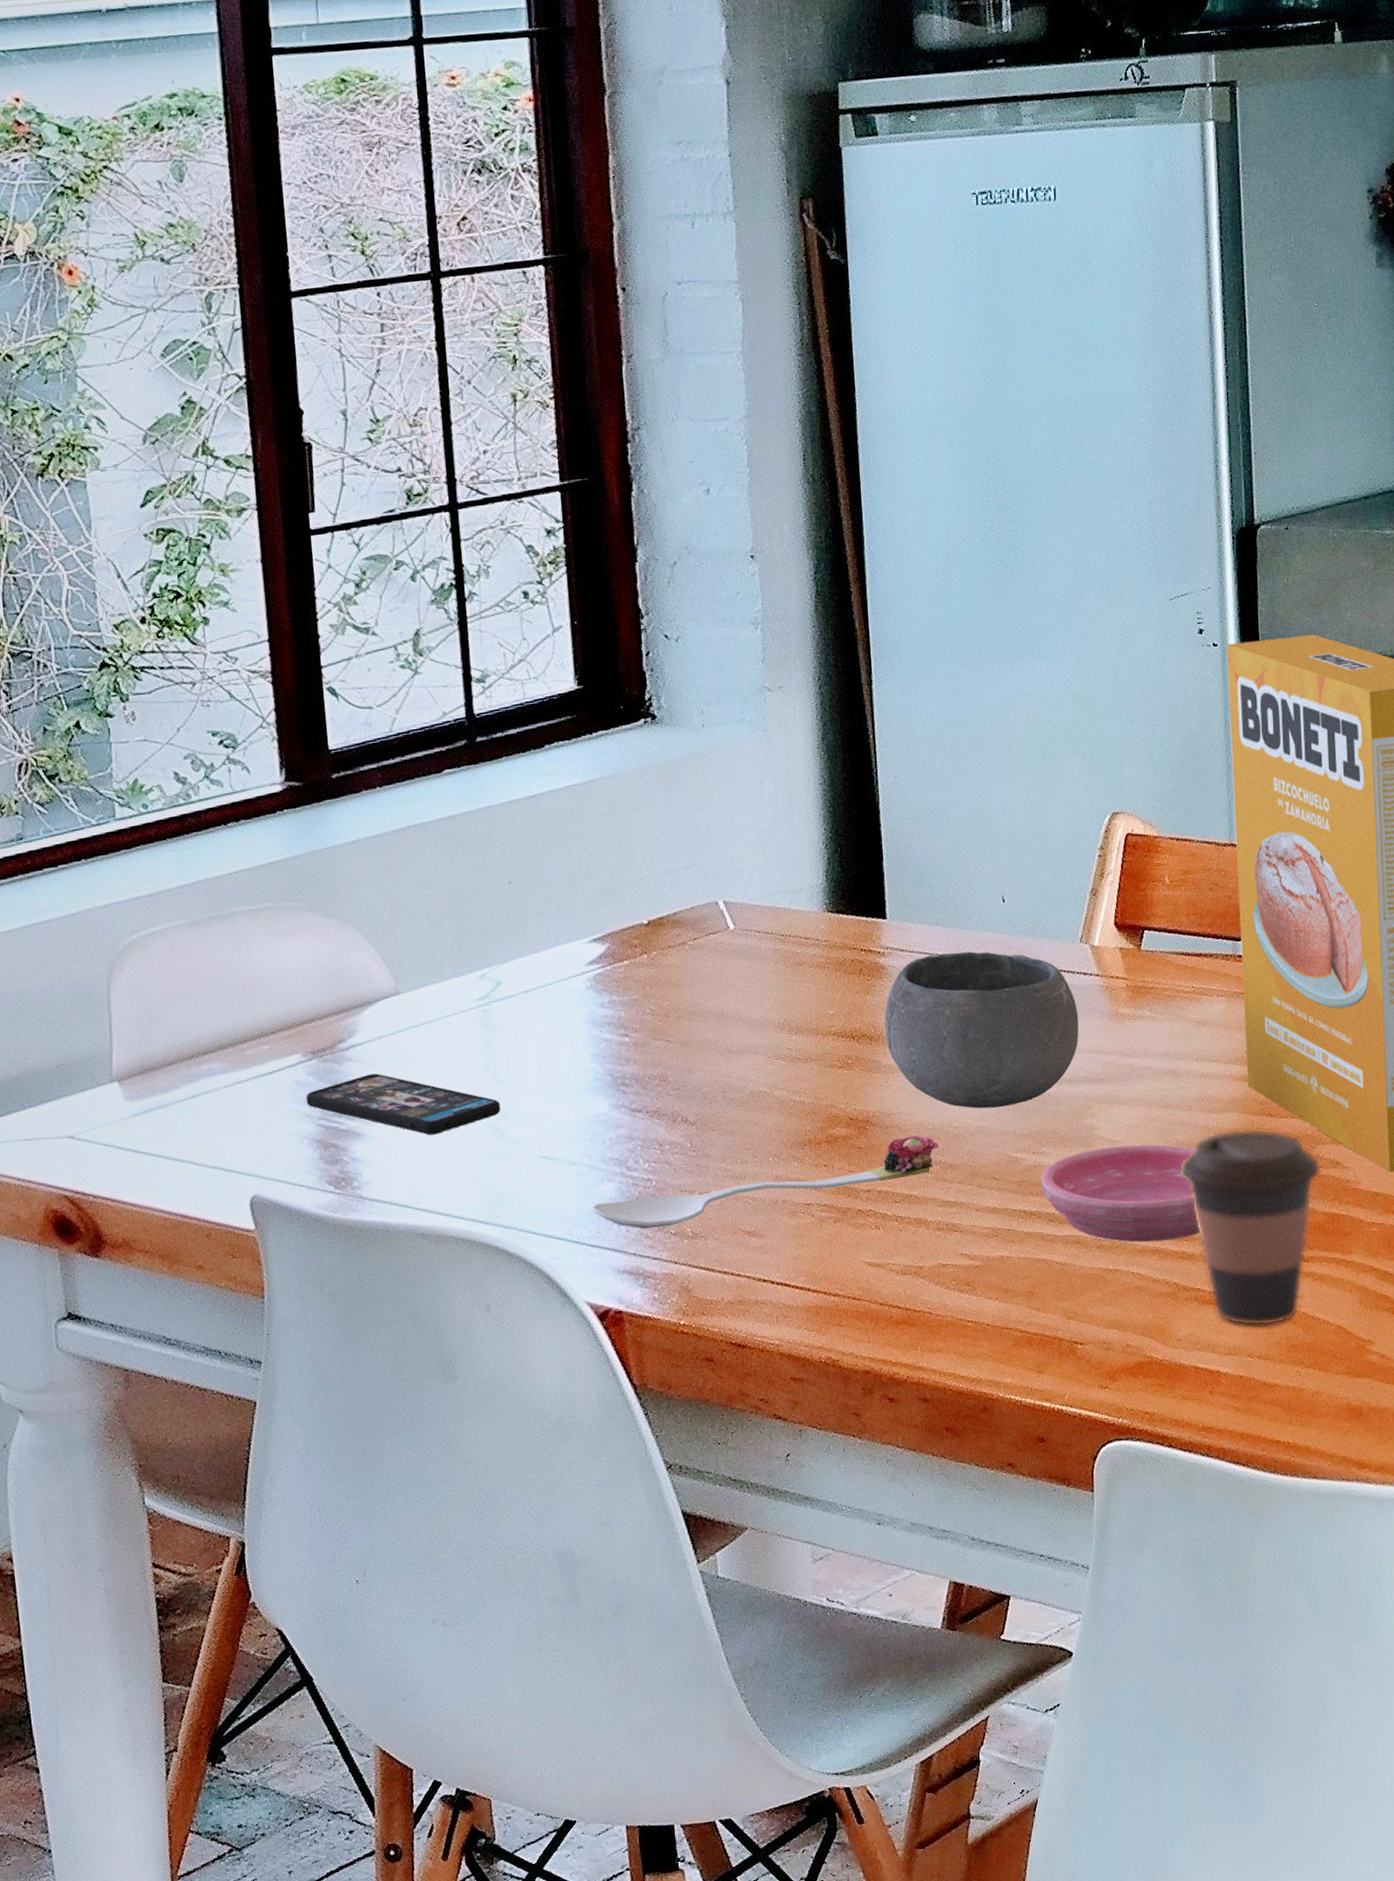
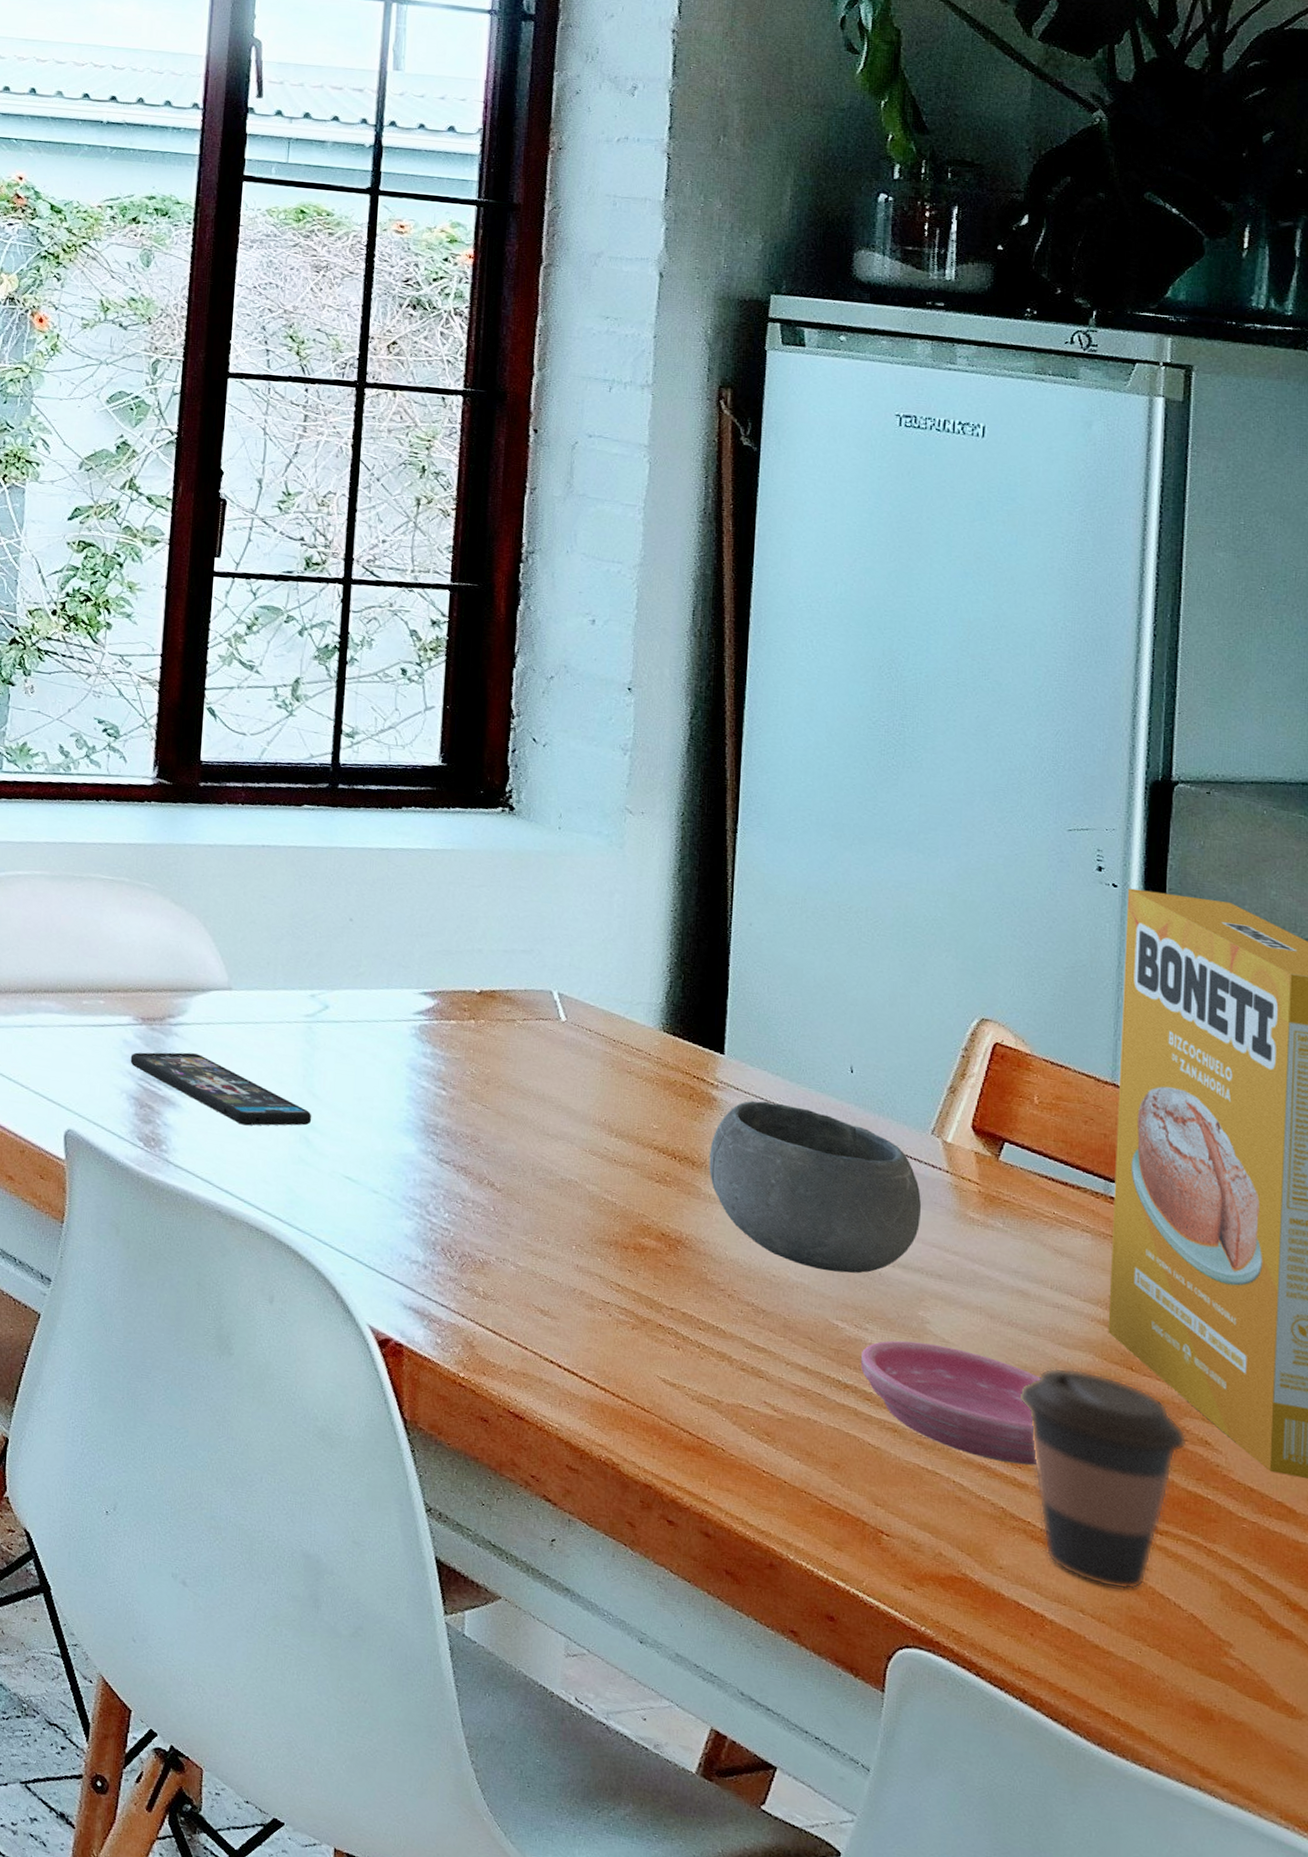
spoon: present [590,1135,939,1229] -> none [385,1236,753,1312]

